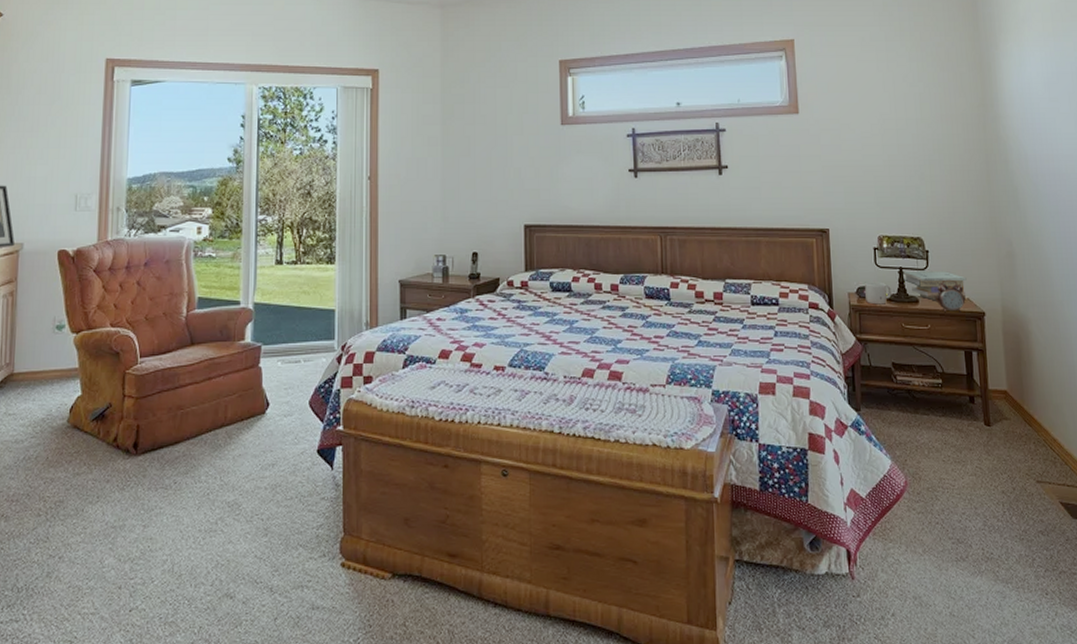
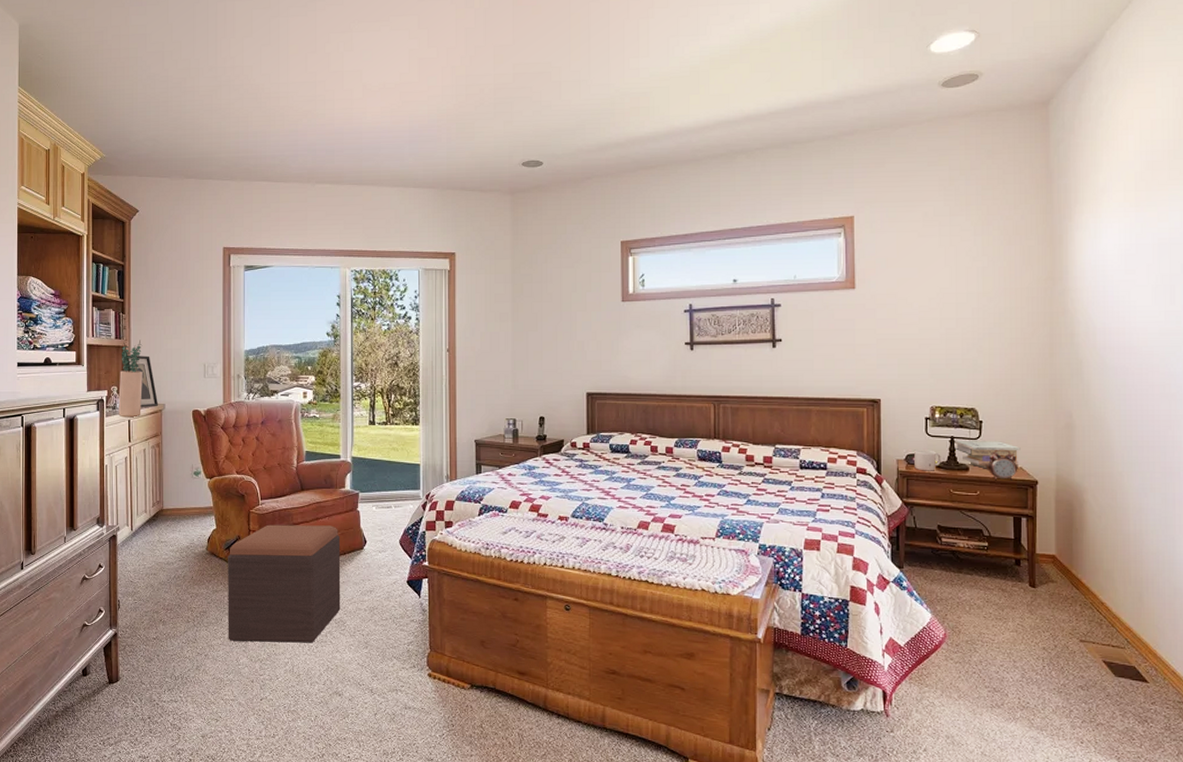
footstool: none [90,386,238,537] -> present [228,524,341,643]

